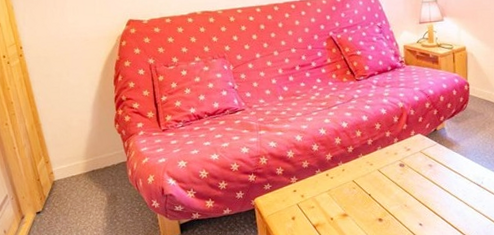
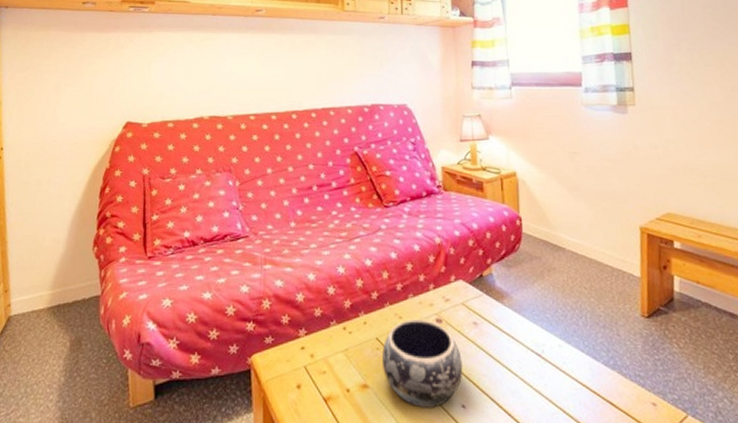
decorative bowl: none [357,165,421,228] -> present [381,319,463,408]

